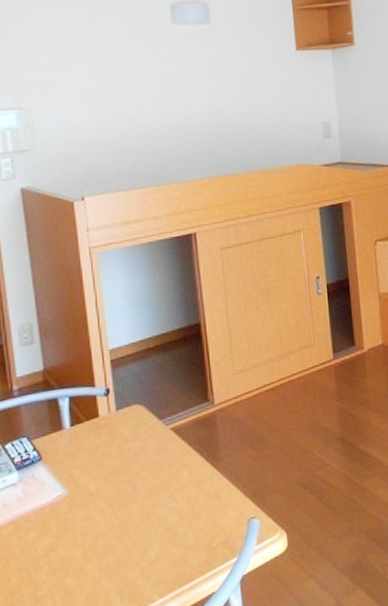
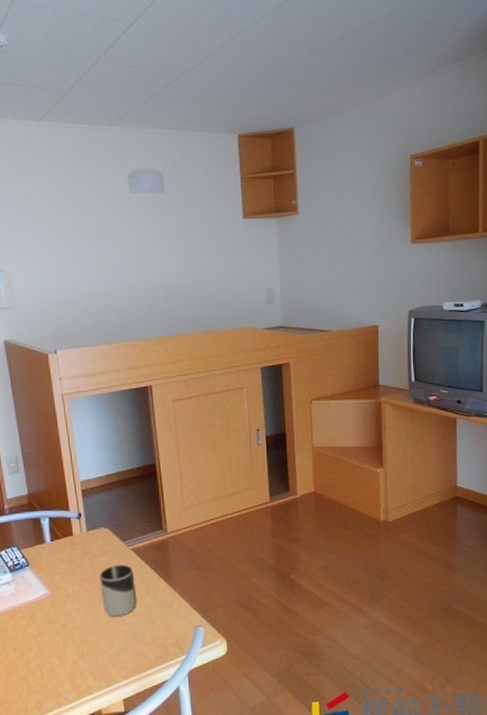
cup: none [131,448,178,517] -> present [99,564,137,617]

